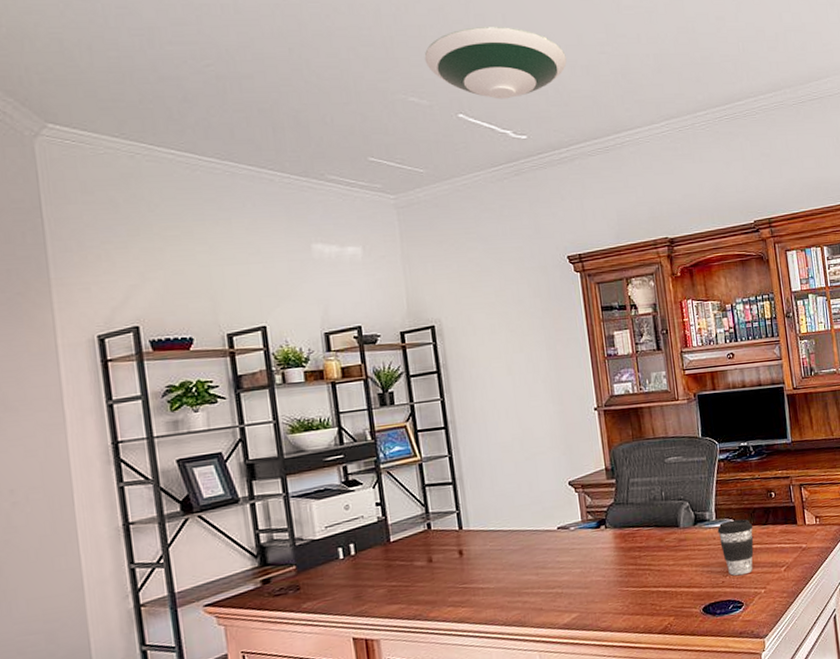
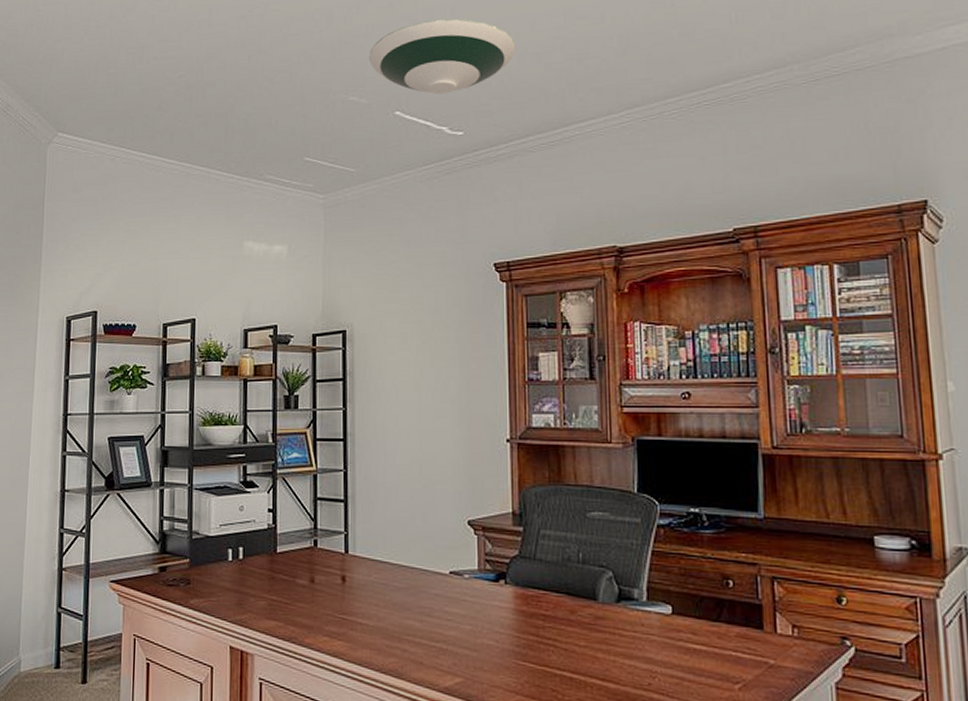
coffee cup: present [717,519,754,576] -> none [648,605,699,682]

